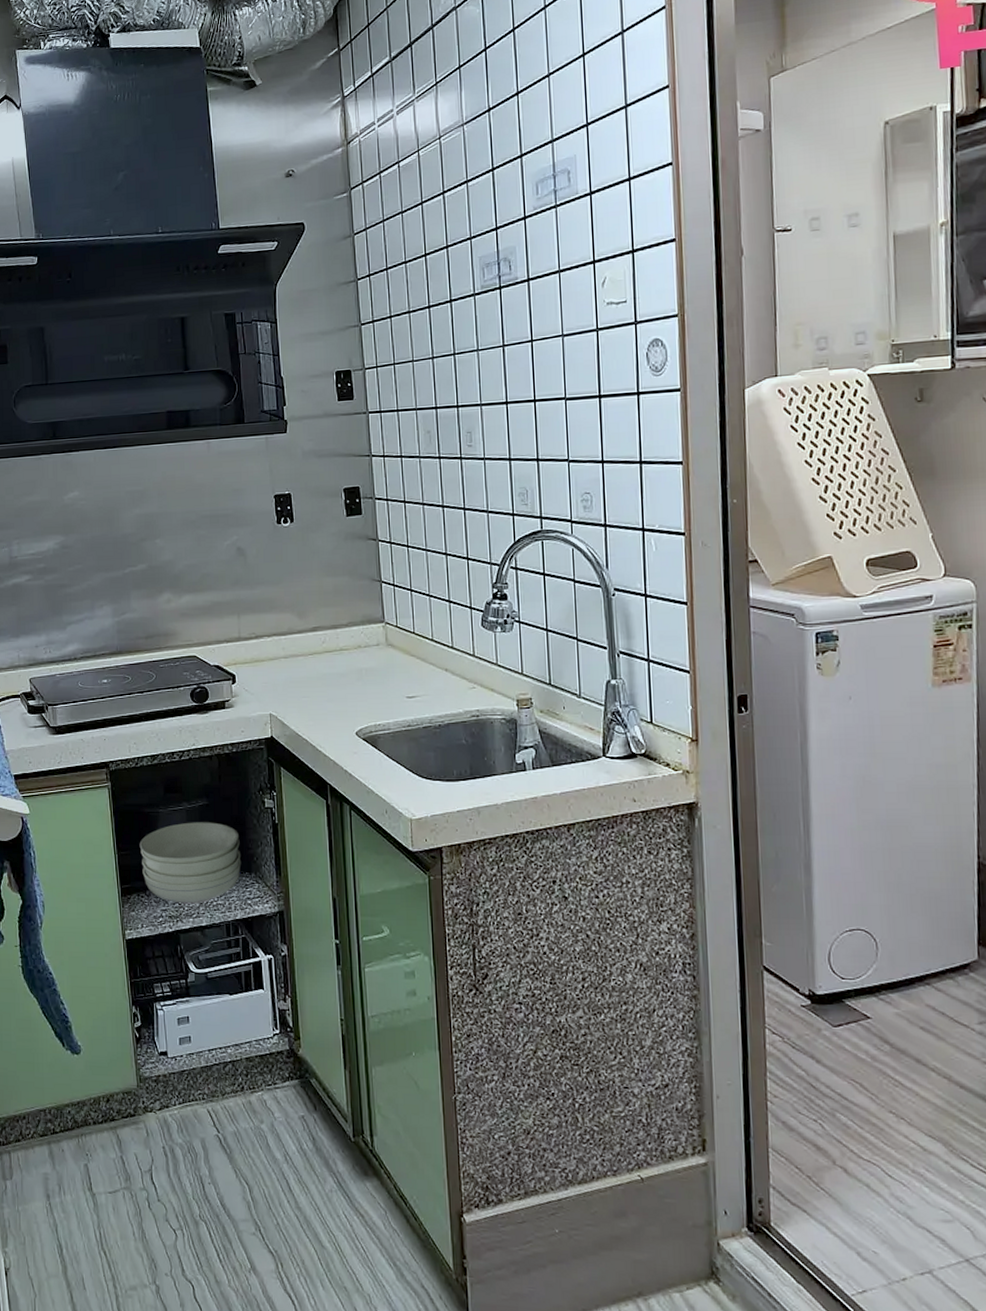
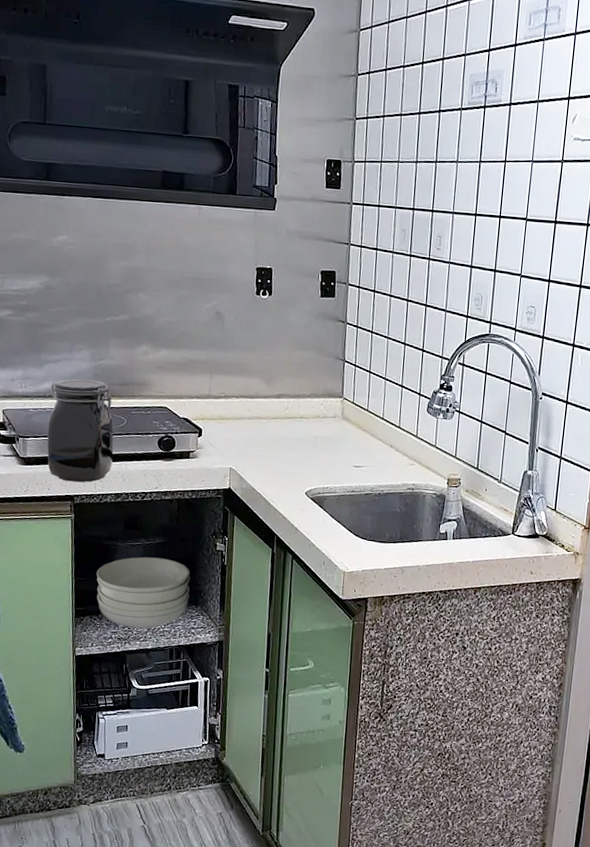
jar: none [76,636,145,747] -> present [47,379,114,482]

